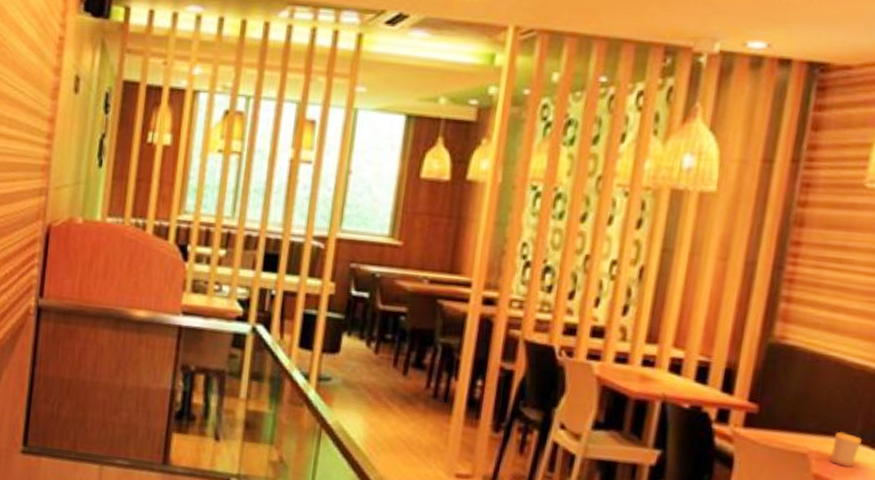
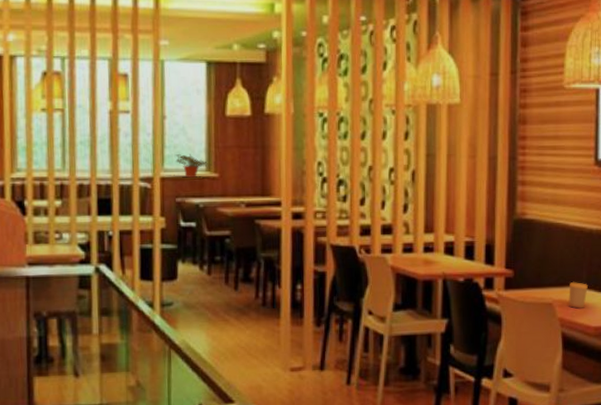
potted plant: none [356,215,397,243] -> present [175,154,213,178]

